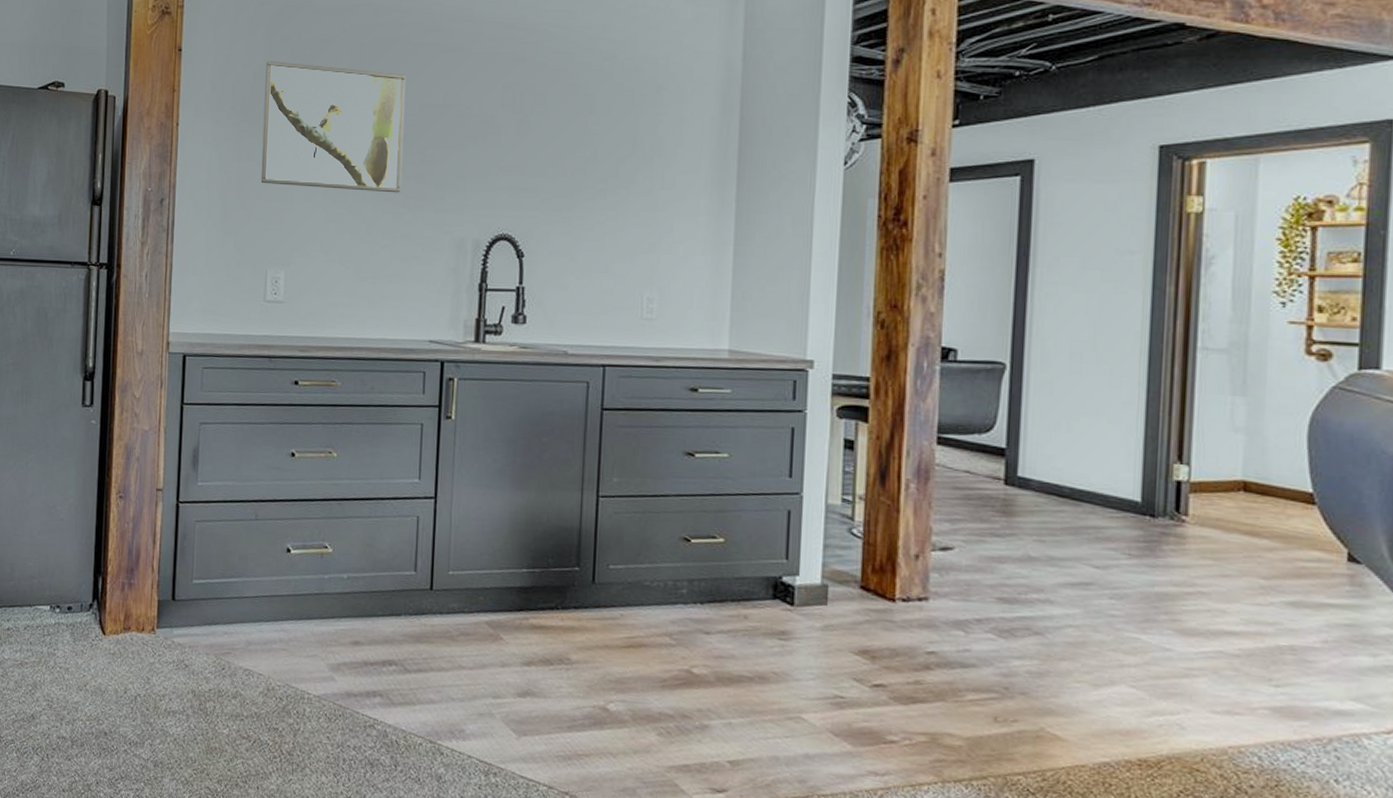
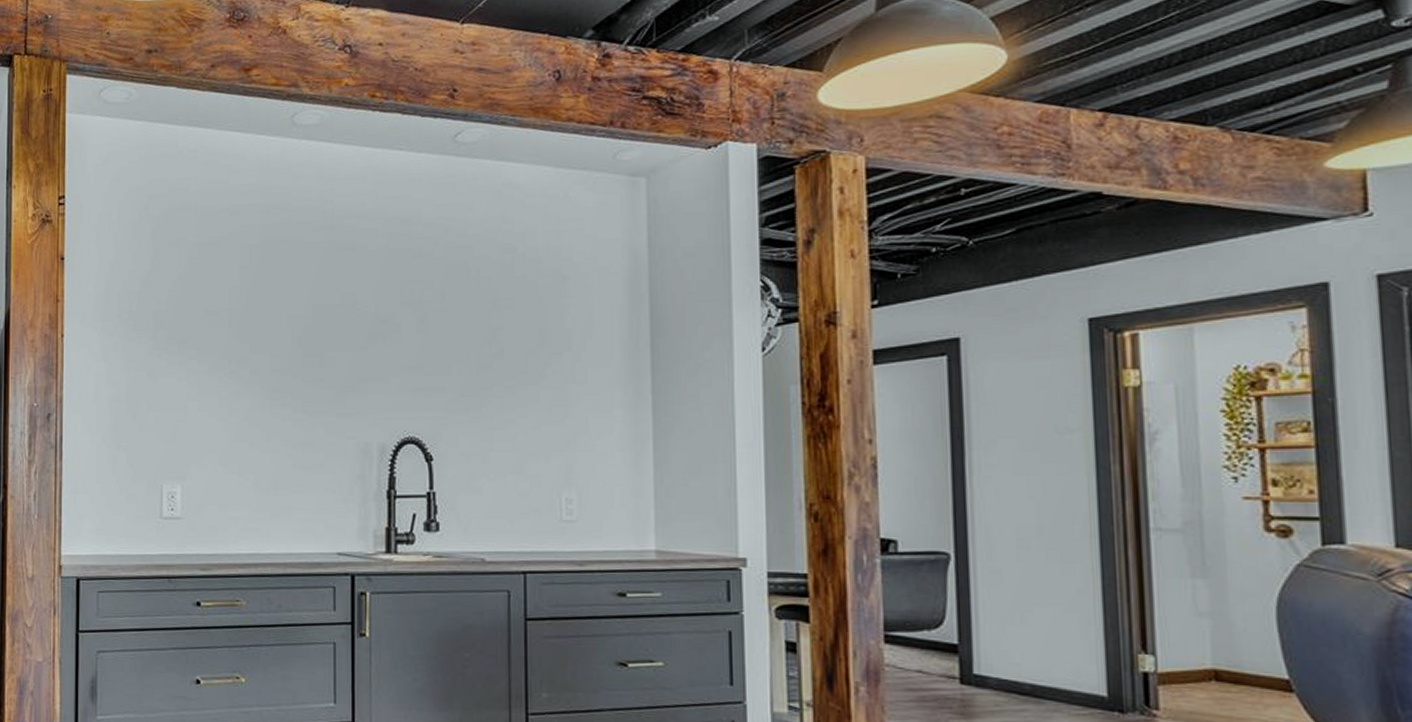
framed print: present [261,60,406,193] -> none [152,266,300,399]

